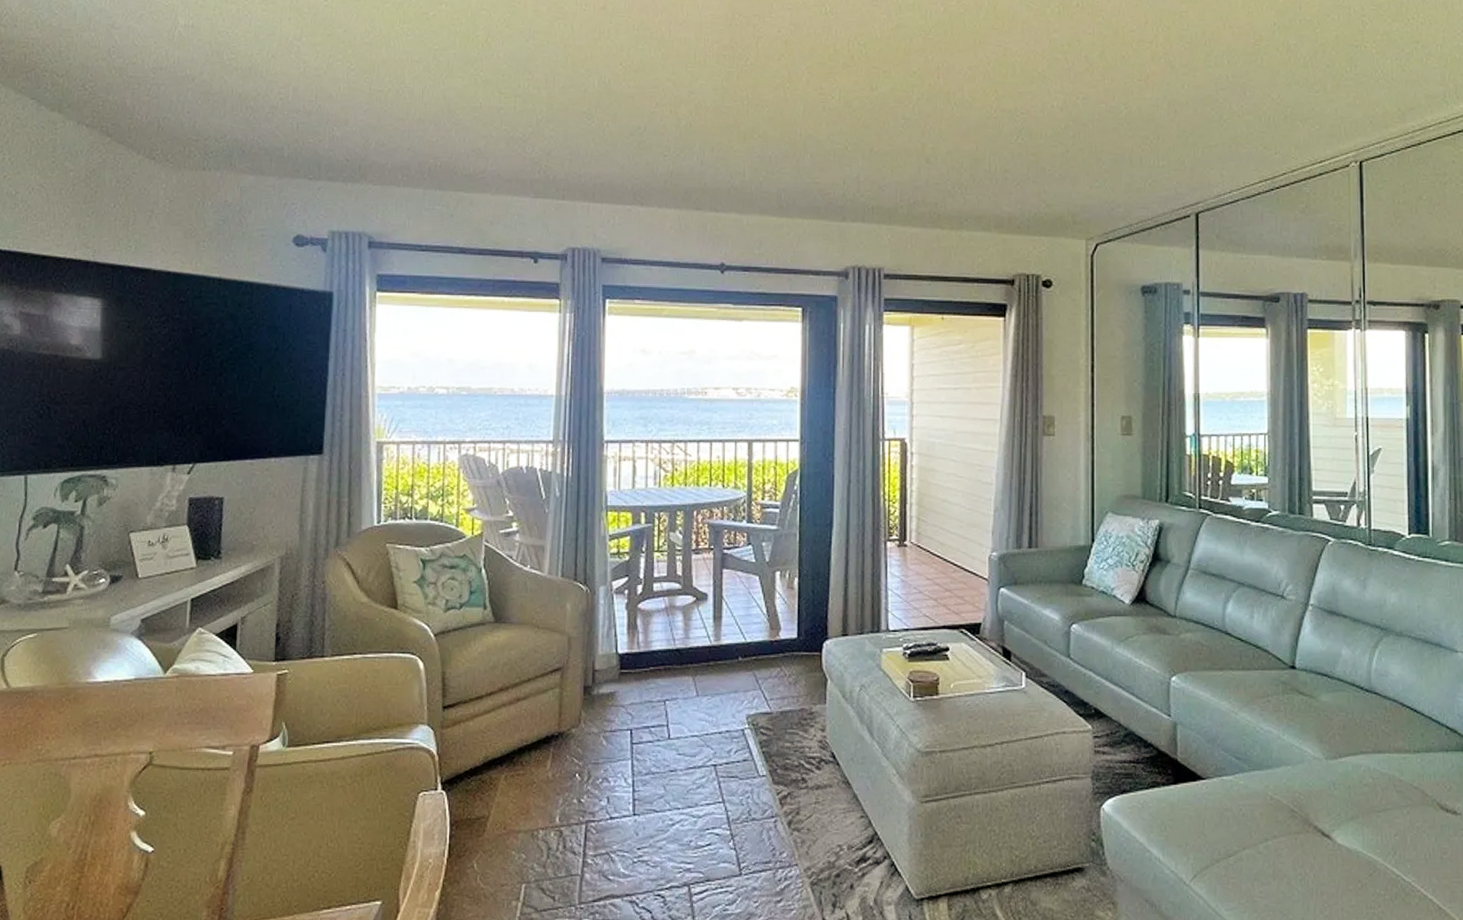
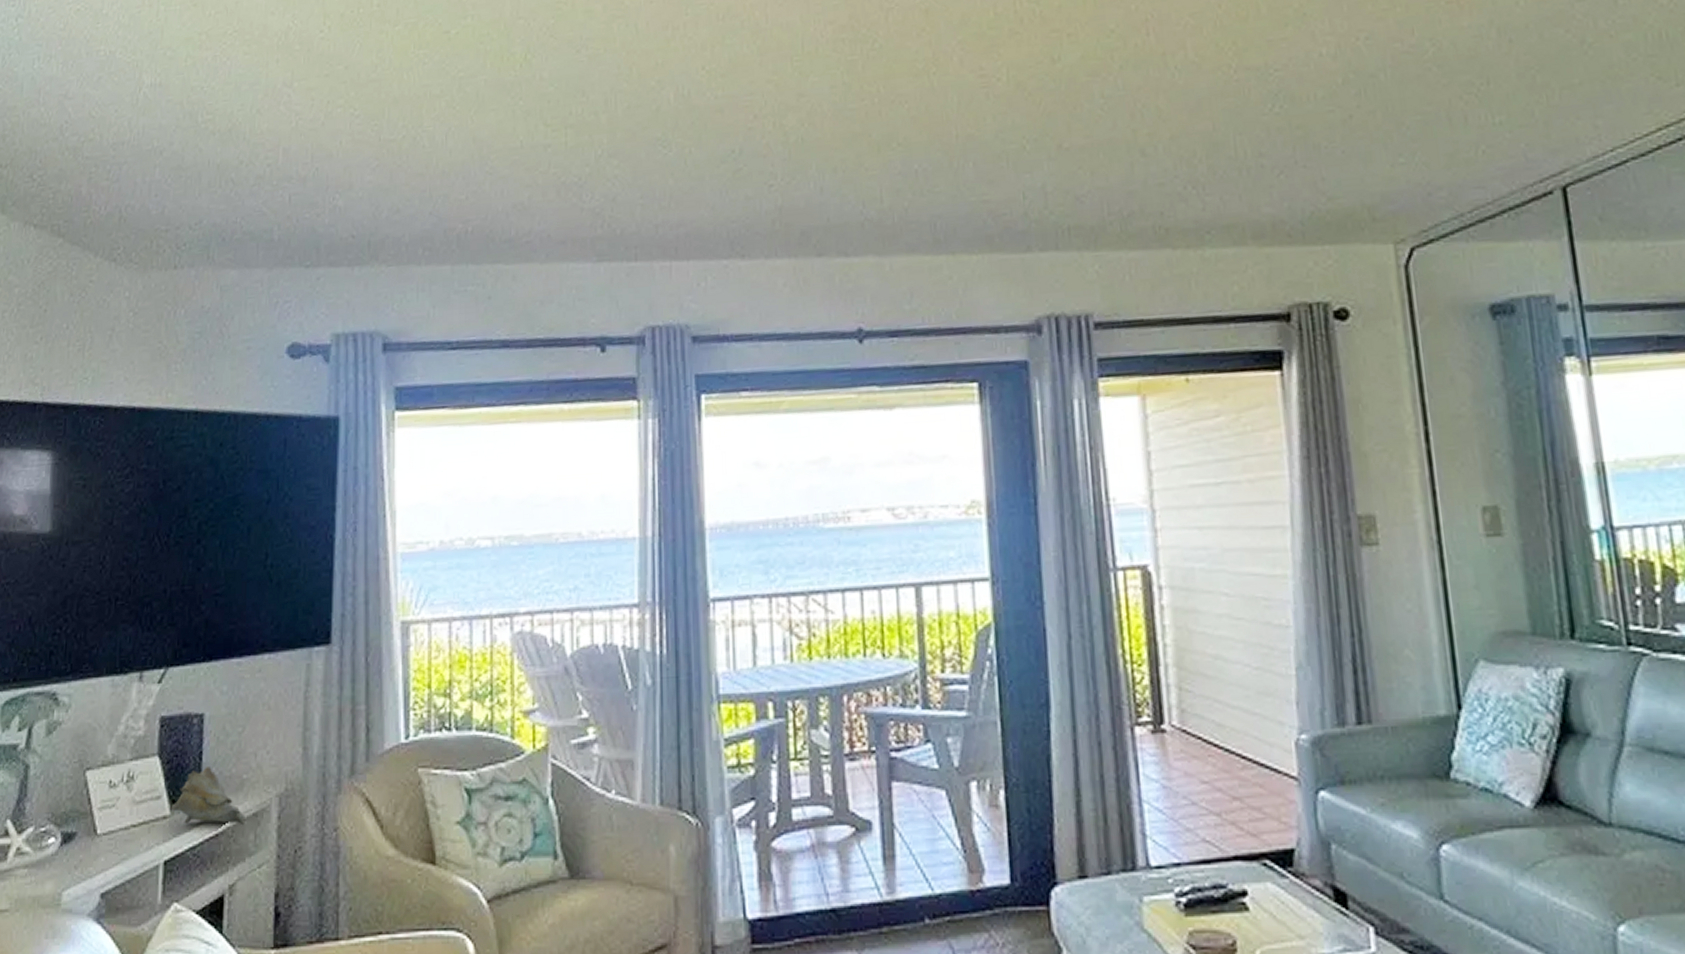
seashell: none [197,535,256,577] -> present [170,767,247,826]

